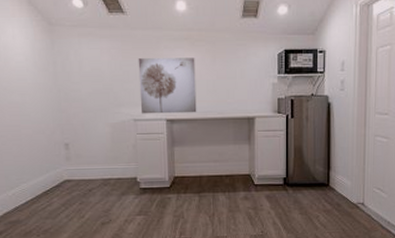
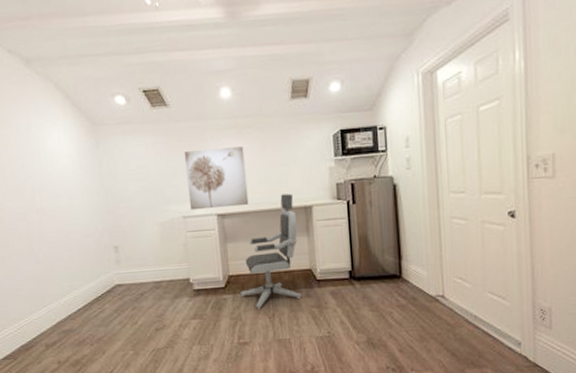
office chair: none [184,105,240,209] -> present [240,193,302,309]

